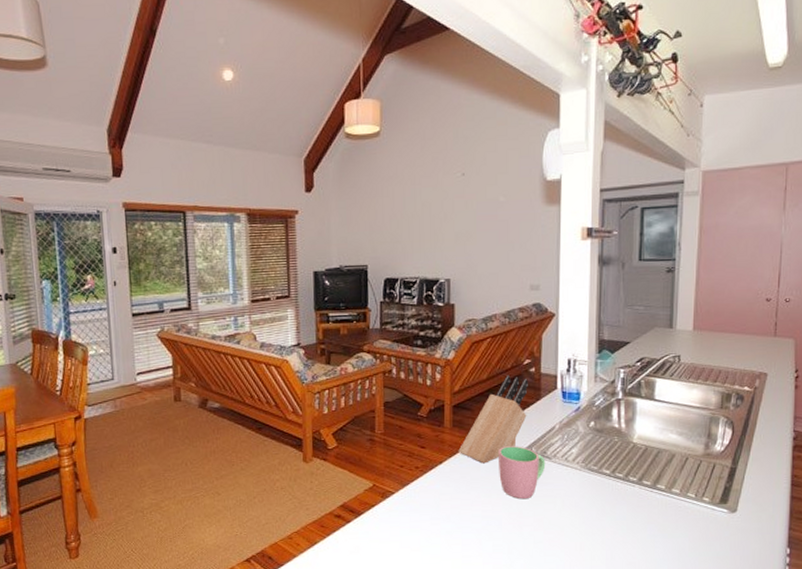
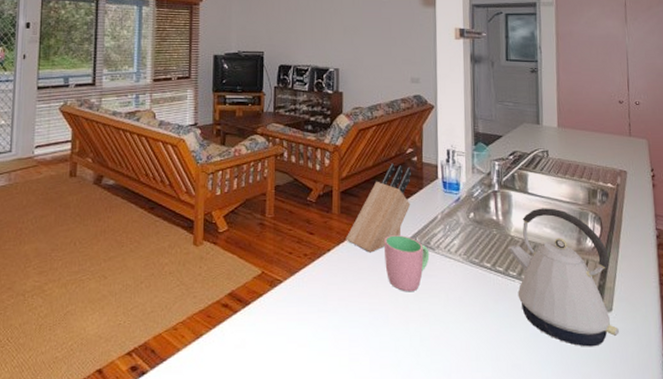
kettle: none [629,414,742,546] -> present [508,208,619,347]

